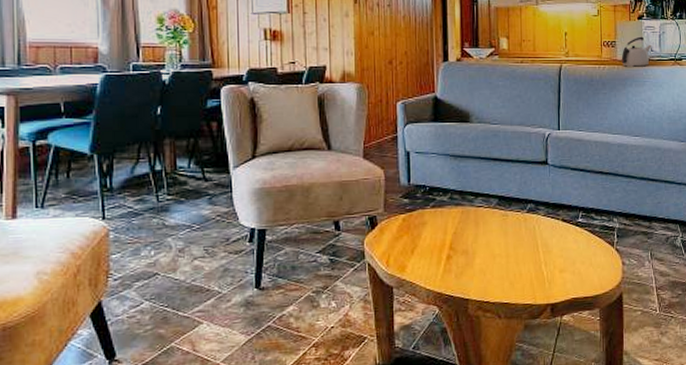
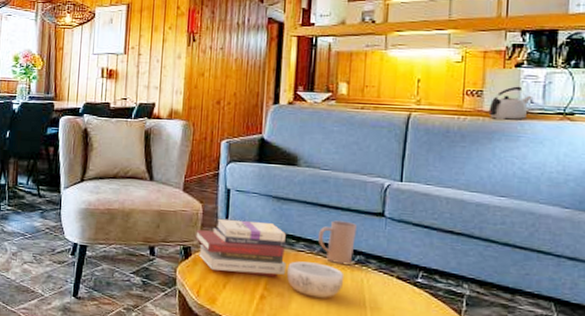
books: none [380,182,468,237] -> present [195,218,287,277]
decorative bowl: none [468,216,519,250] -> present [286,261,345,299]
mug: none [493,172,527,214] -> present [317,220,358,264]

